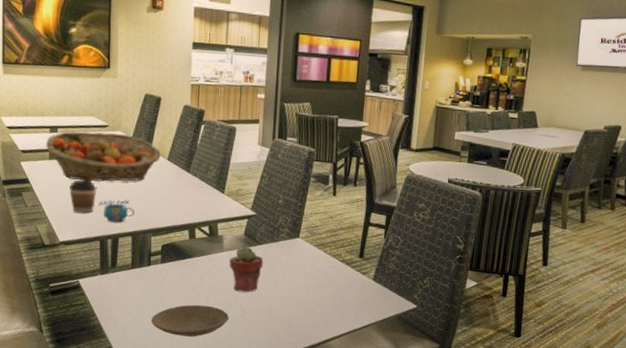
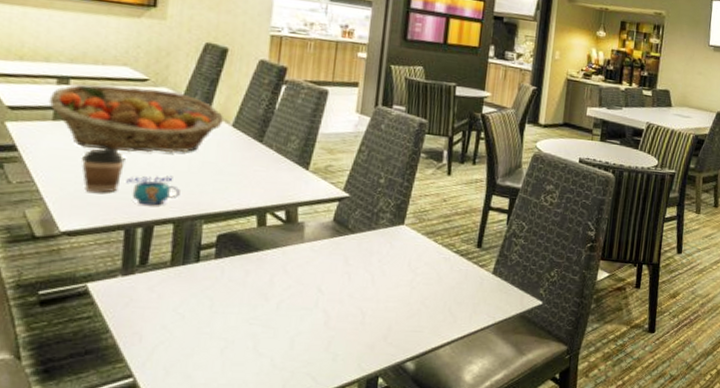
plate: present [152,304,230,337] -> none [196,311,308,354]
potted succulent: present [229,246,264,292] -> none [311,236,357,293]

